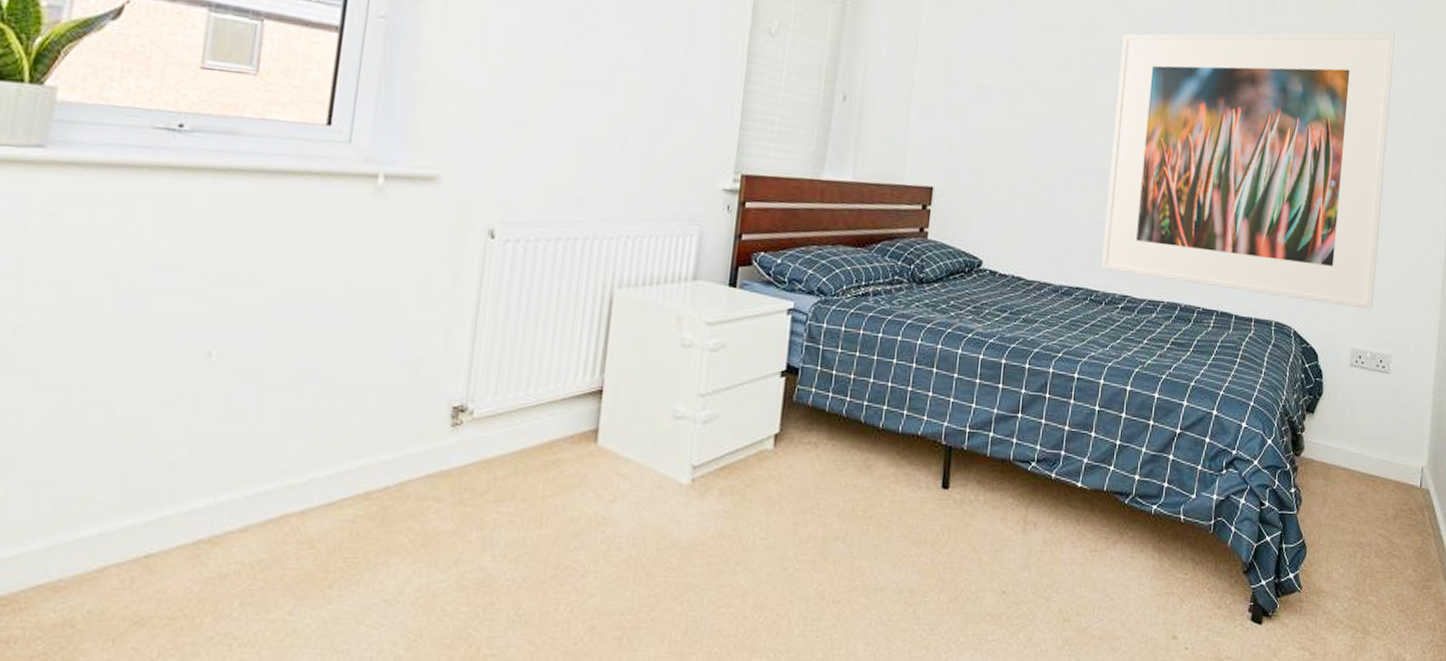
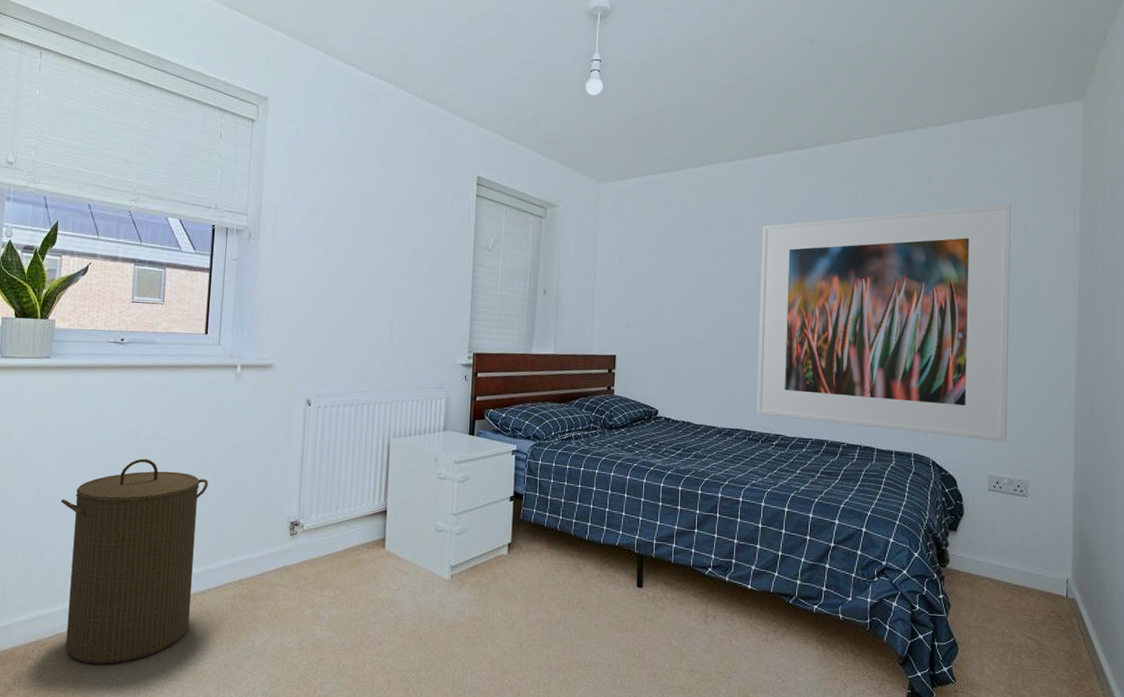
laundry hamper: none [50,310,321,630] -> present [60,458,208,665]

